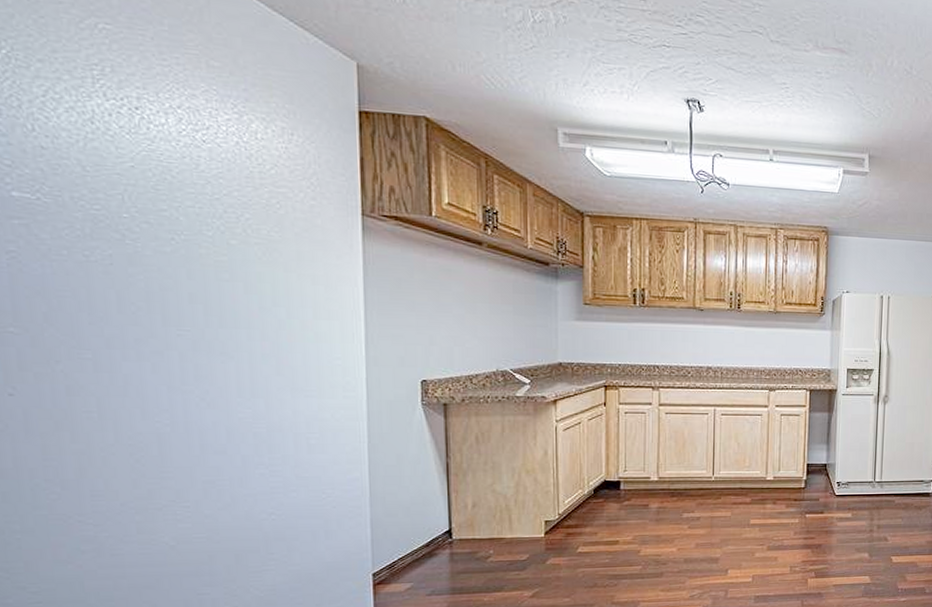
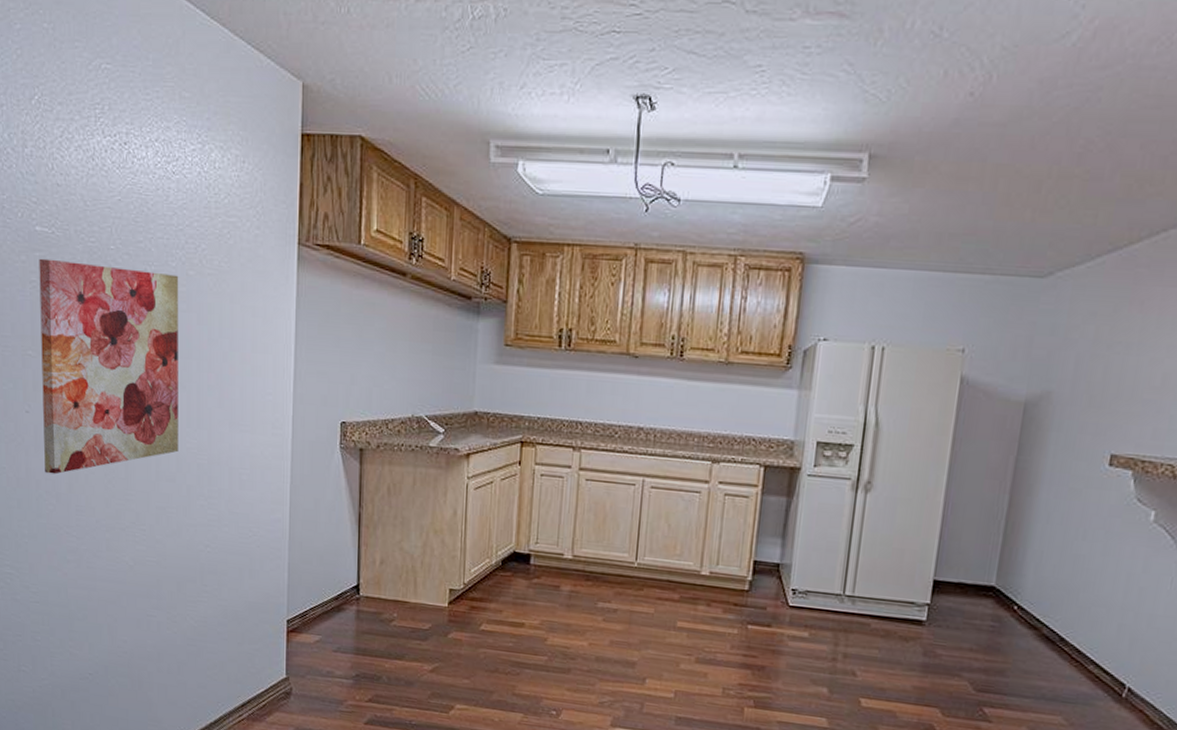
wall art: none [18,226,228,460] -> present [39,258,179,475]

